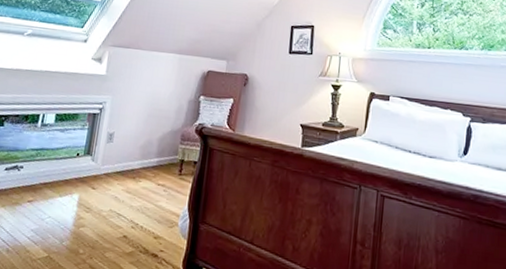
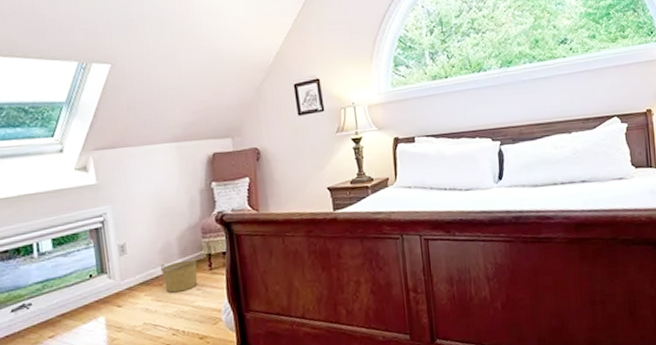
basket: none [137,159,170,189] -> present [161,259,198,293]

